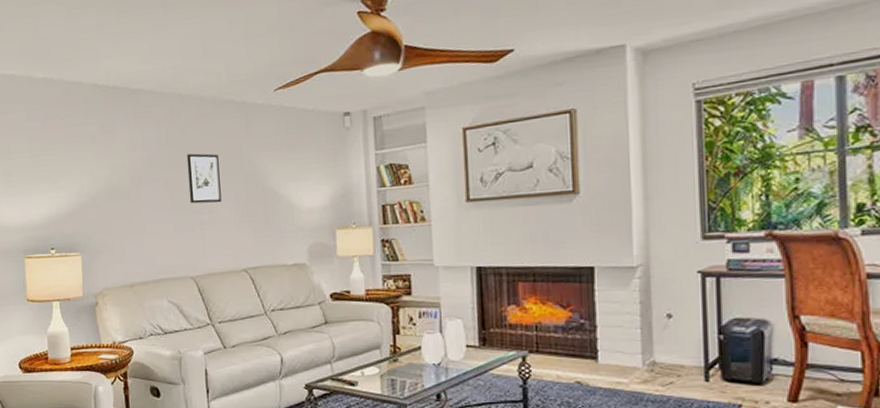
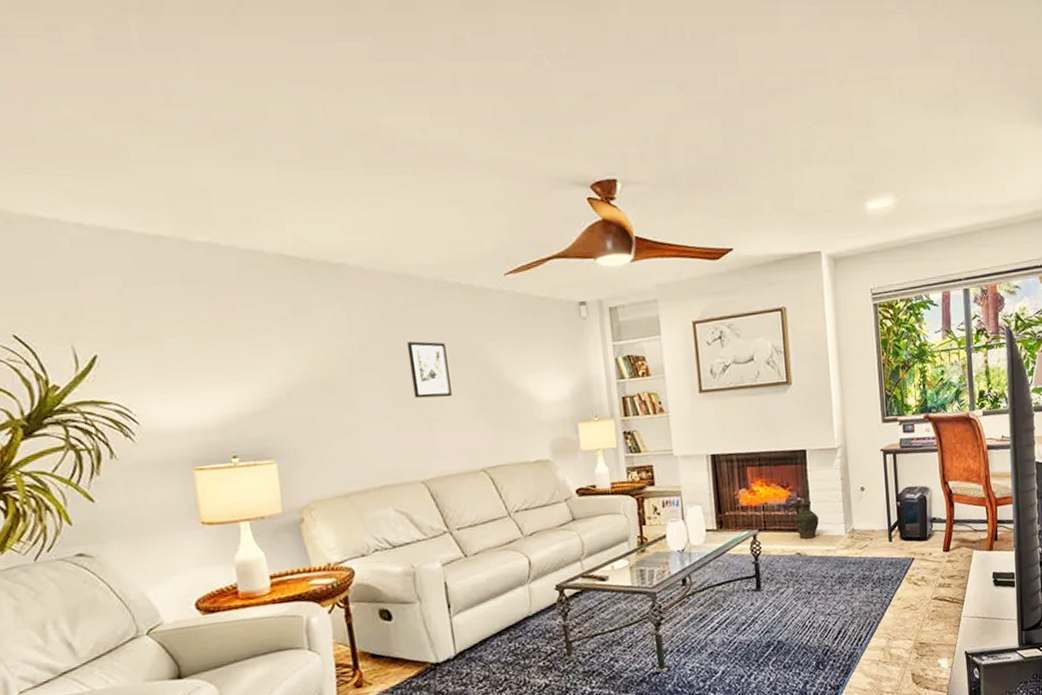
ceramic jug: none [574,325,608,367] -> present [794,502,819,539]

